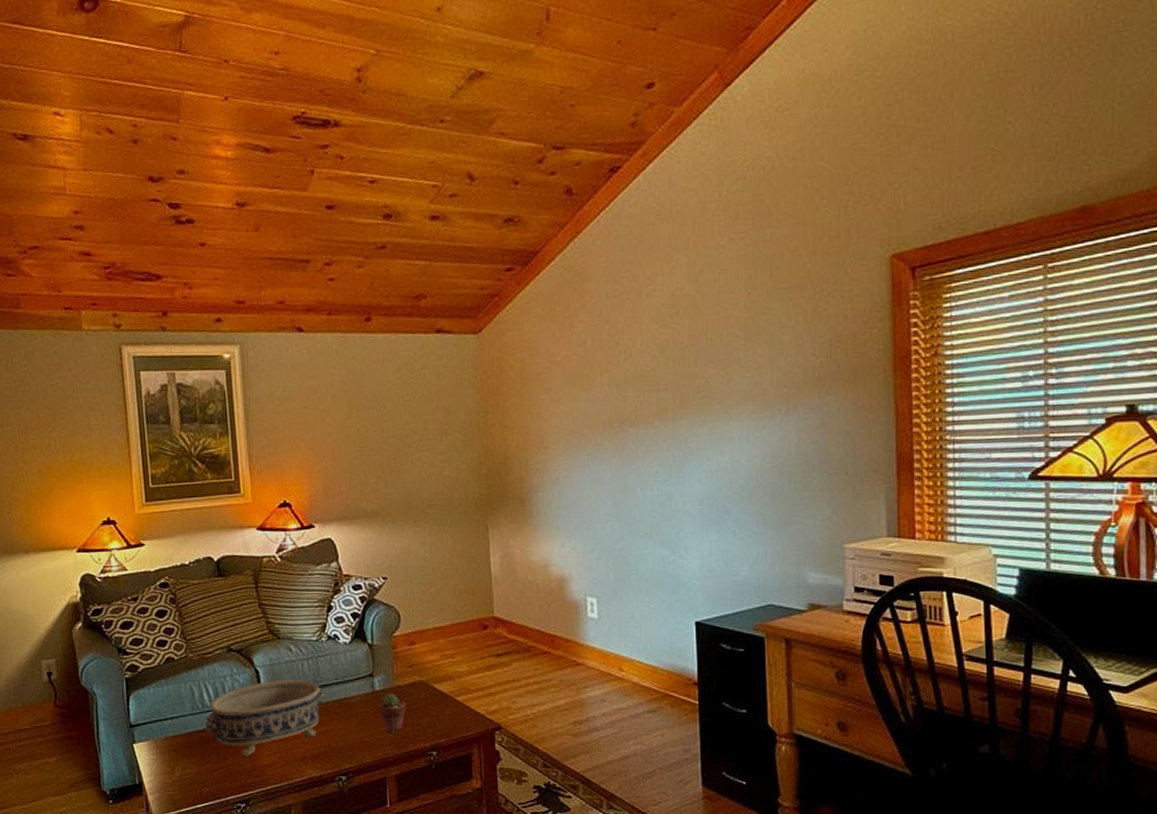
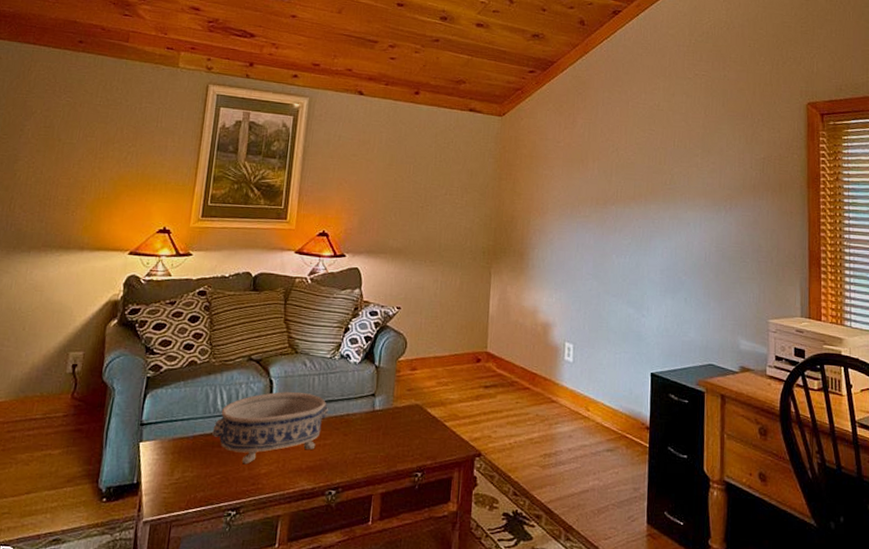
potted succulent: present [378,693,407,733] -> none [375,413,401,452]

